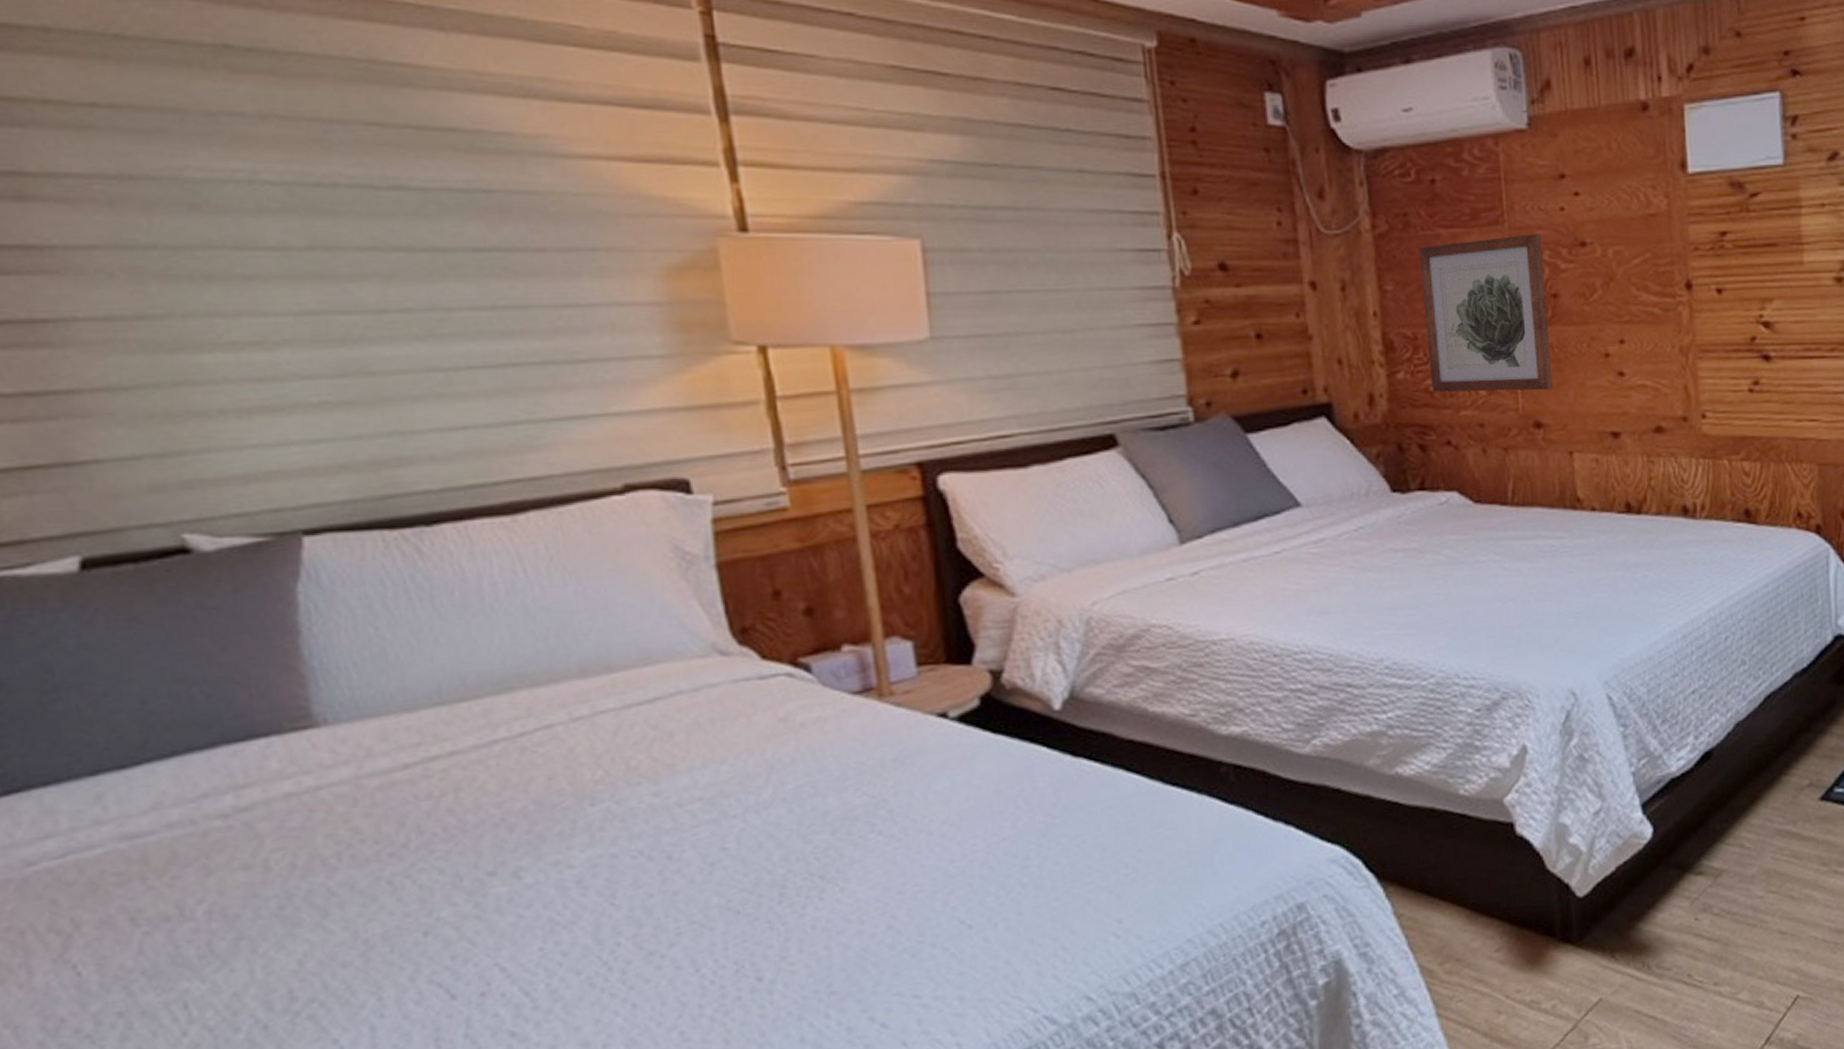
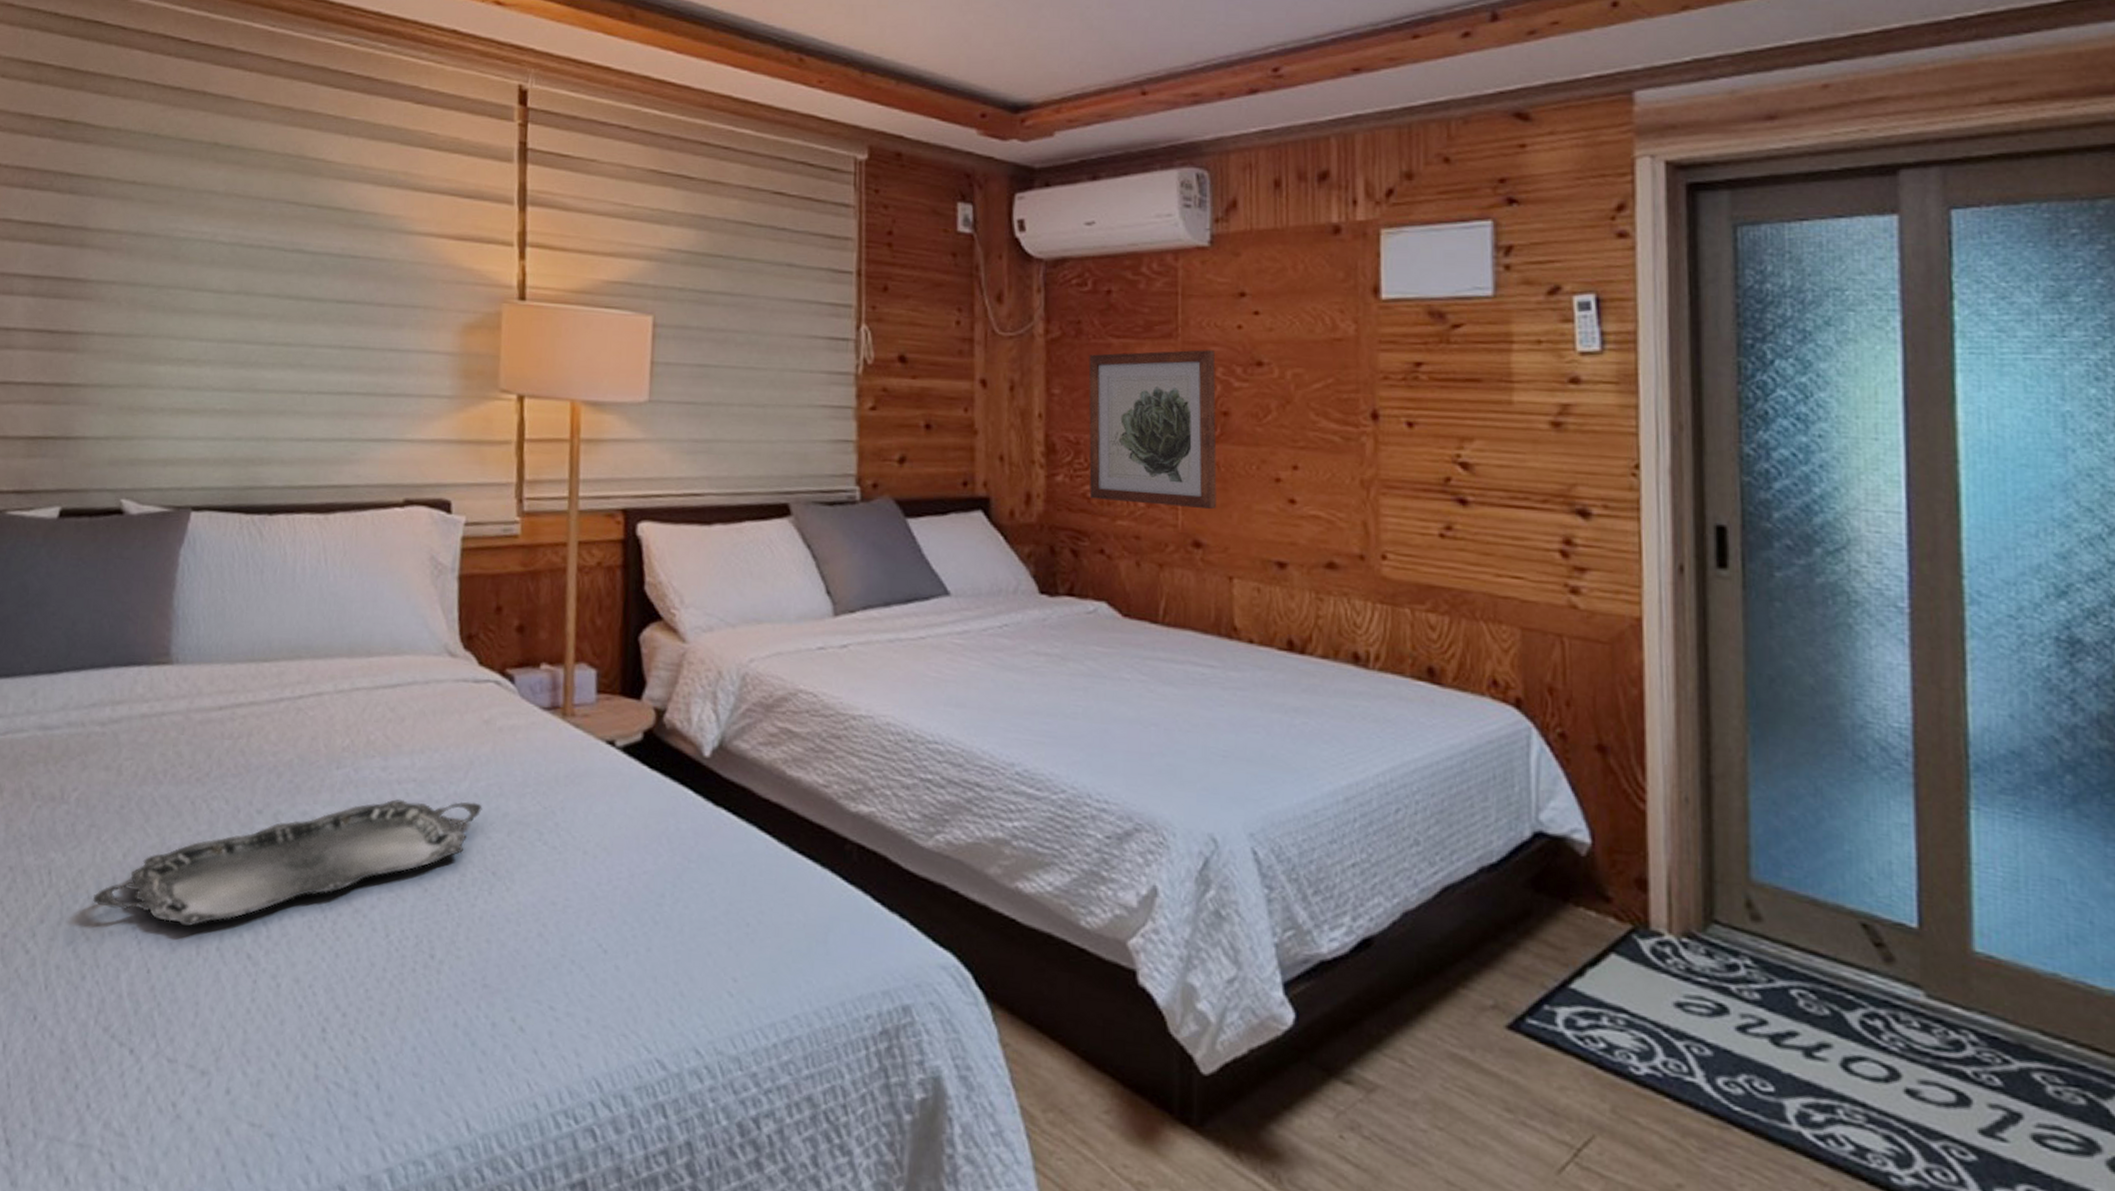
serving tray: none [262,808,795,1027] -> present [92,798,482,927]

